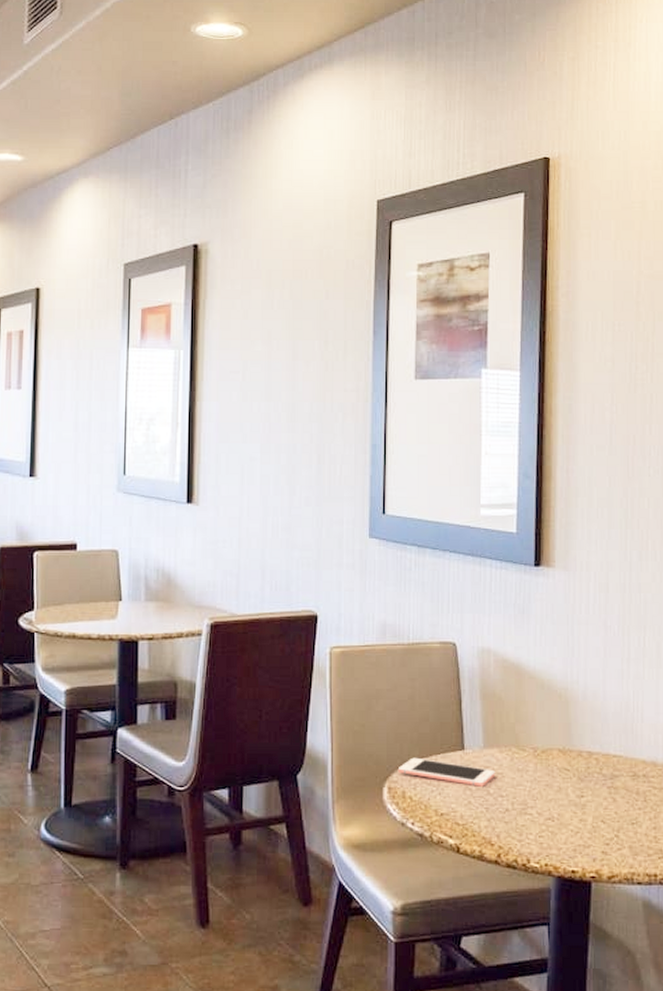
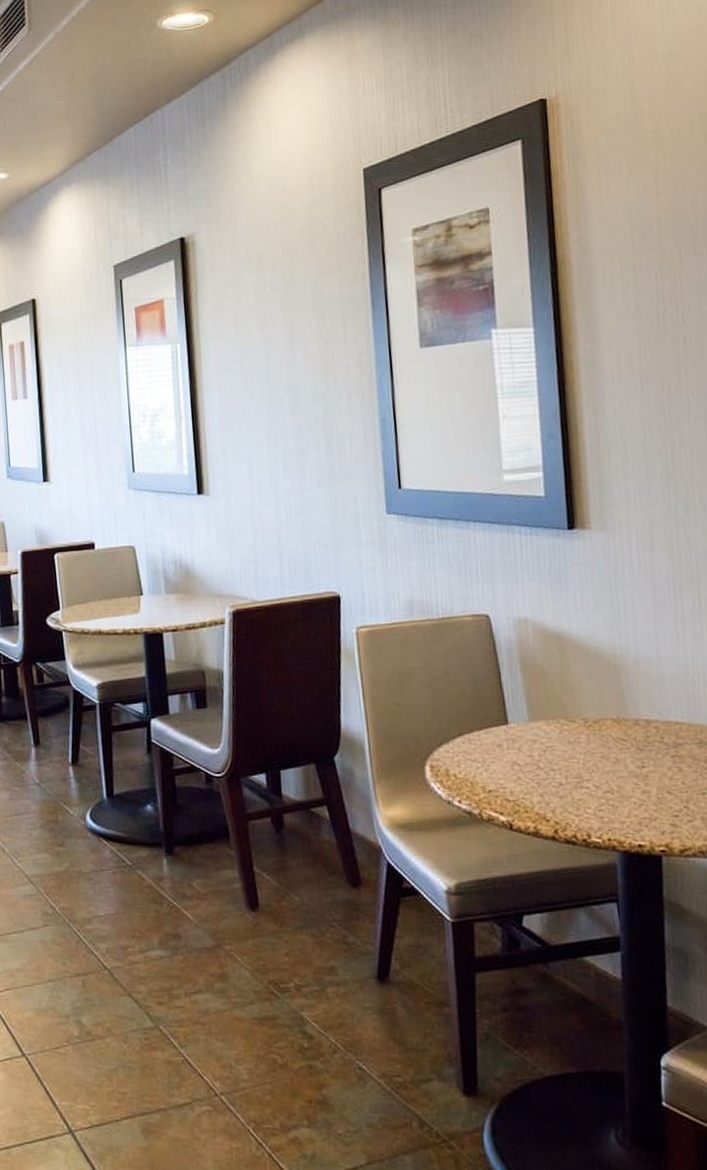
cell phone: present [397,757,496,787] -> none [438,734,545,761]

